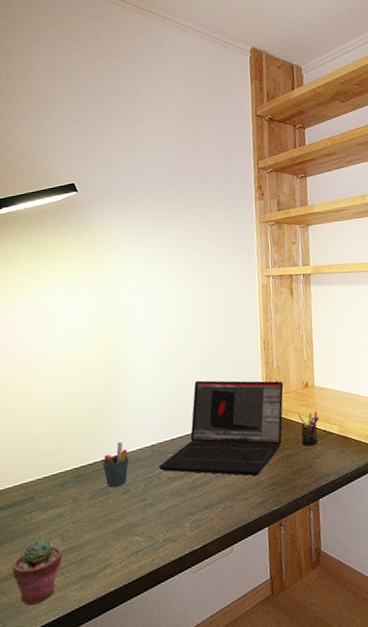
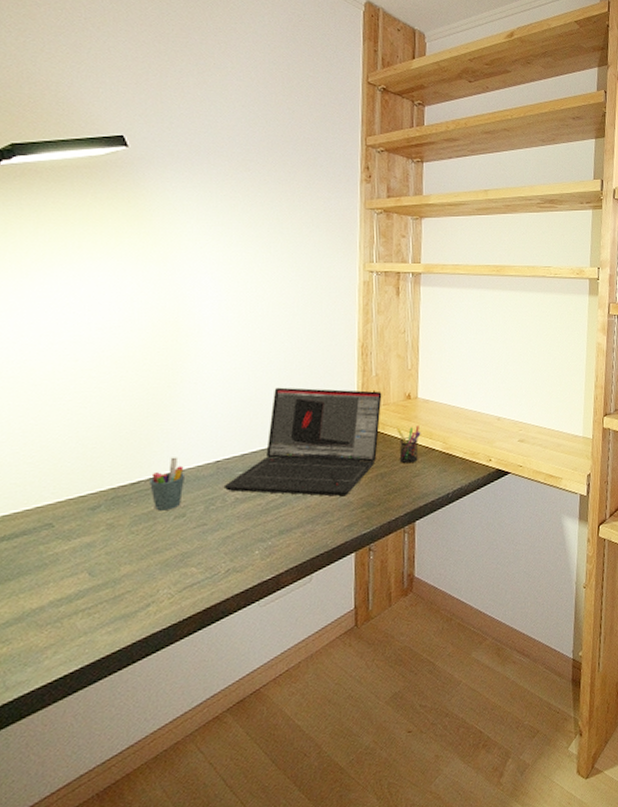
potted succulent: present [13,538,63,605] -> none [18,573,90,655]

